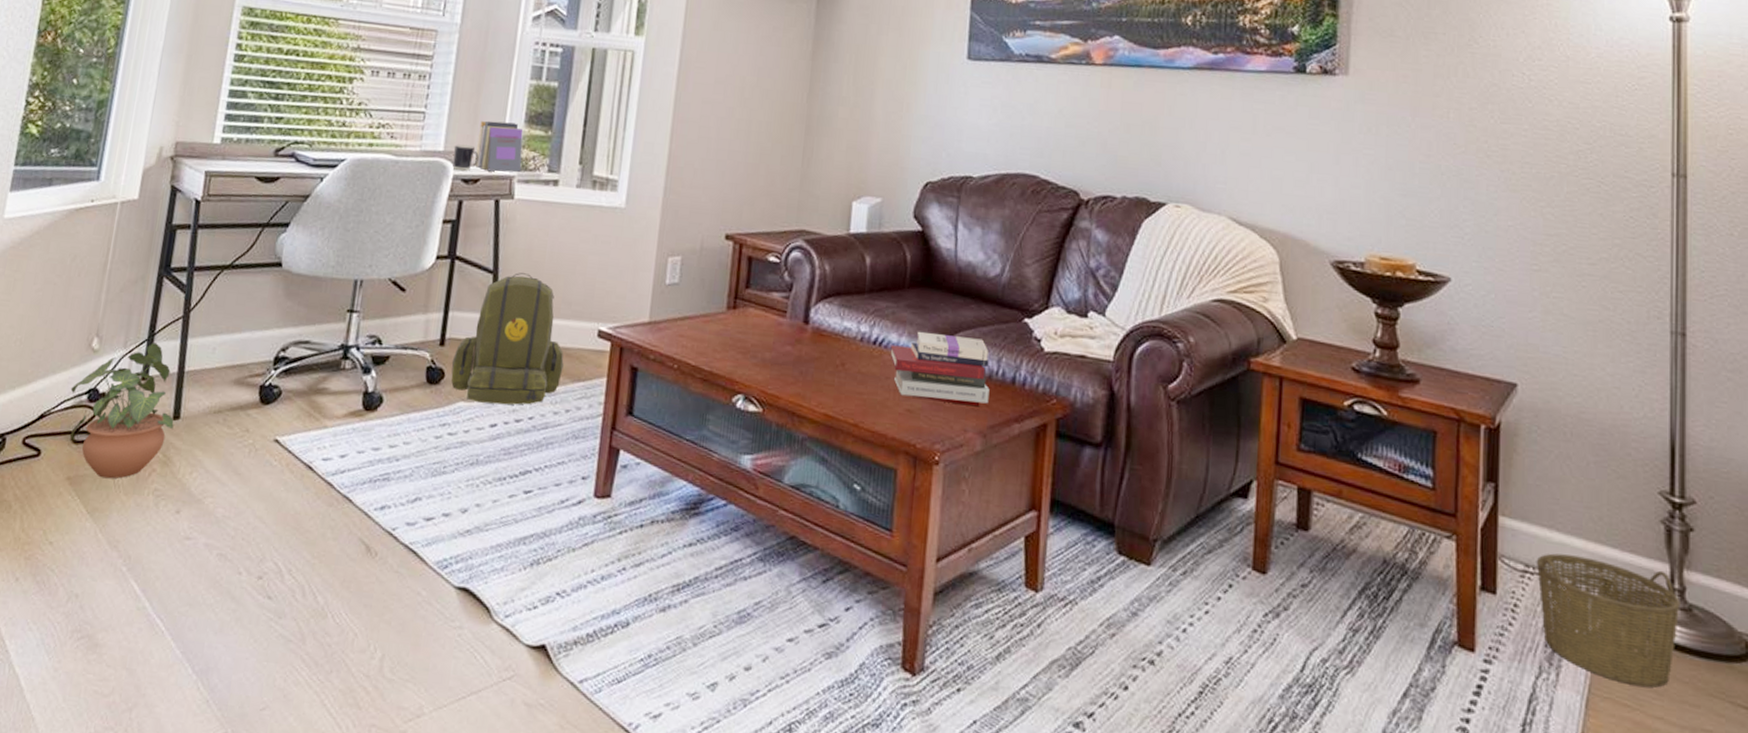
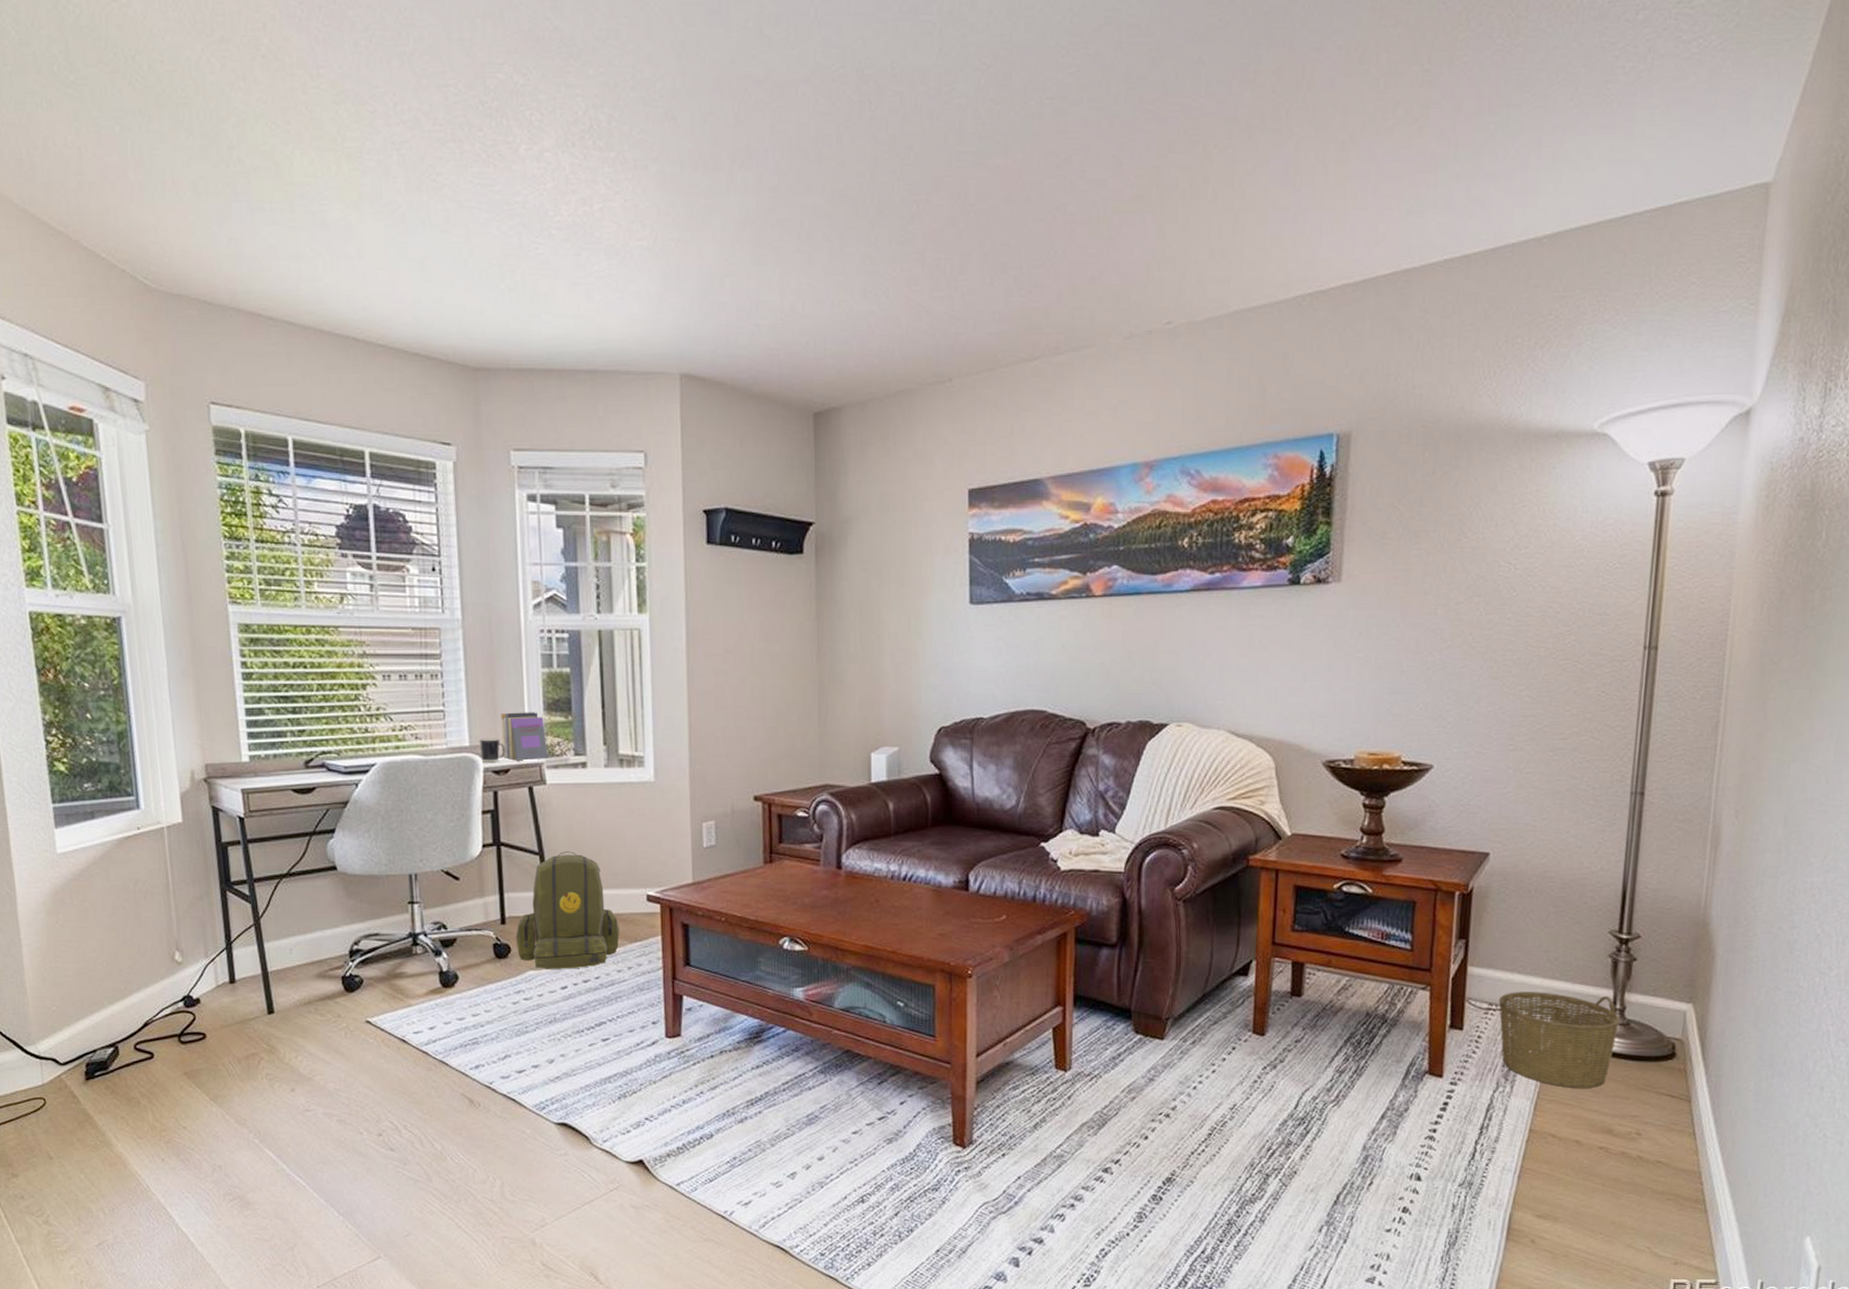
potted plant: present [70,343,174,479] -> none [166,950,270,1070]
books: present [890,331,990,407] -> none [919,864,1013,925]

